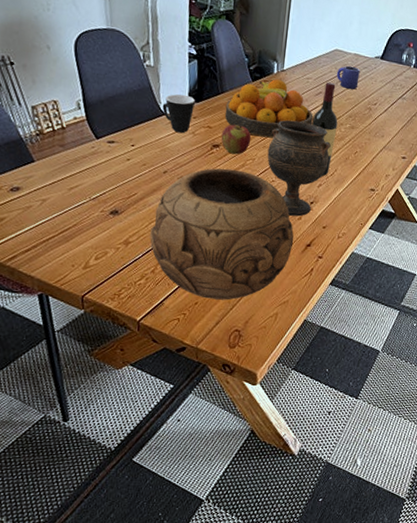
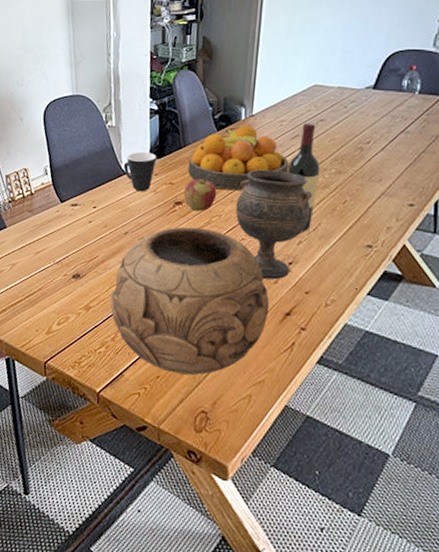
mug: present [337,65,360,90] -> none [317,101,346,128]

